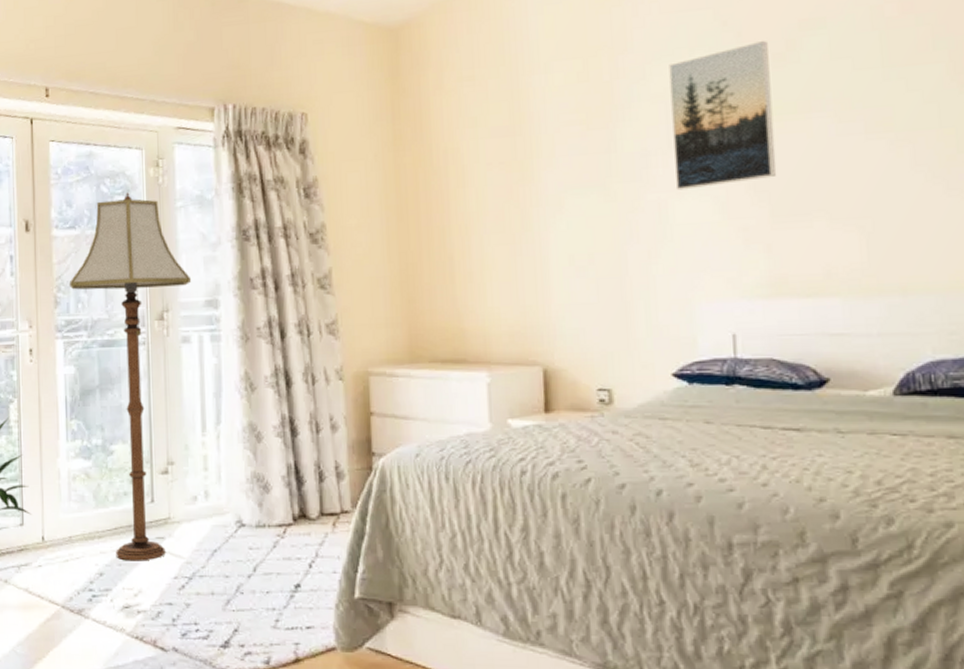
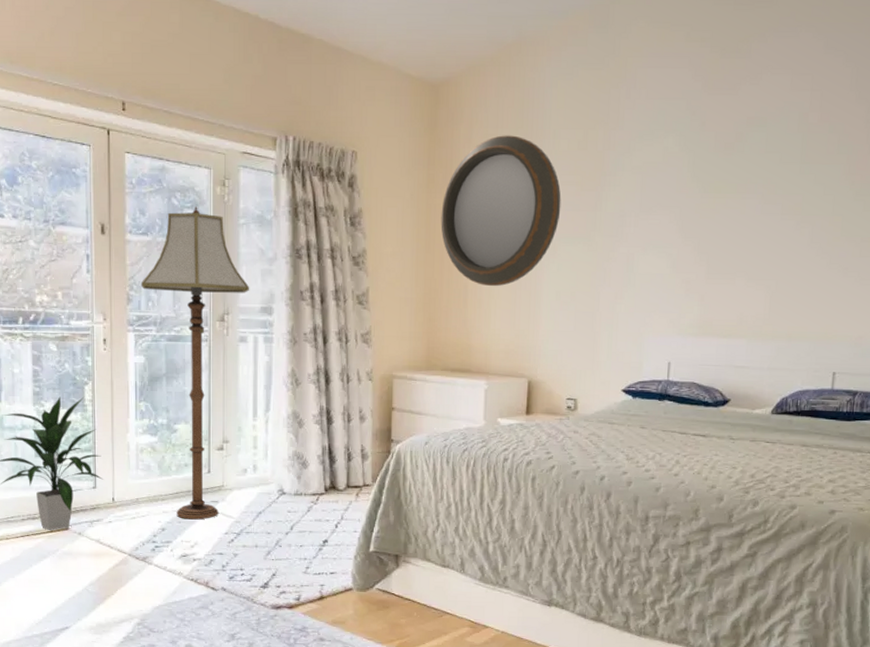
home mirror: none [412,74,564,256] -> present [440,135,561,287]
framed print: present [669,41,776,191] -> none [642,132,723,247]

